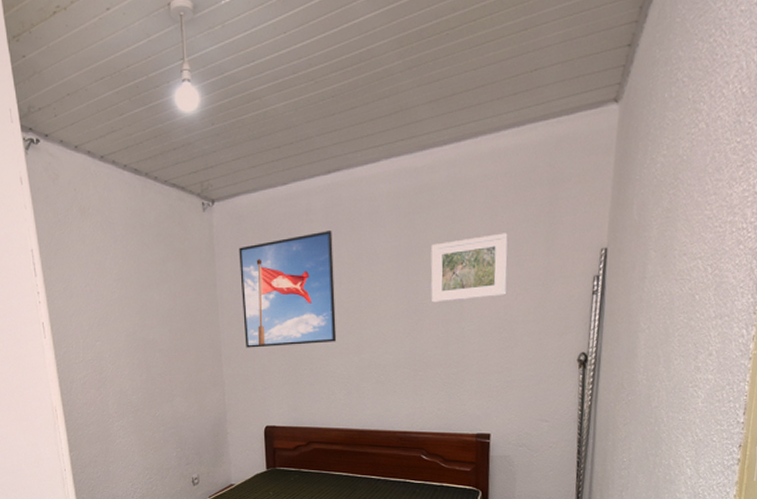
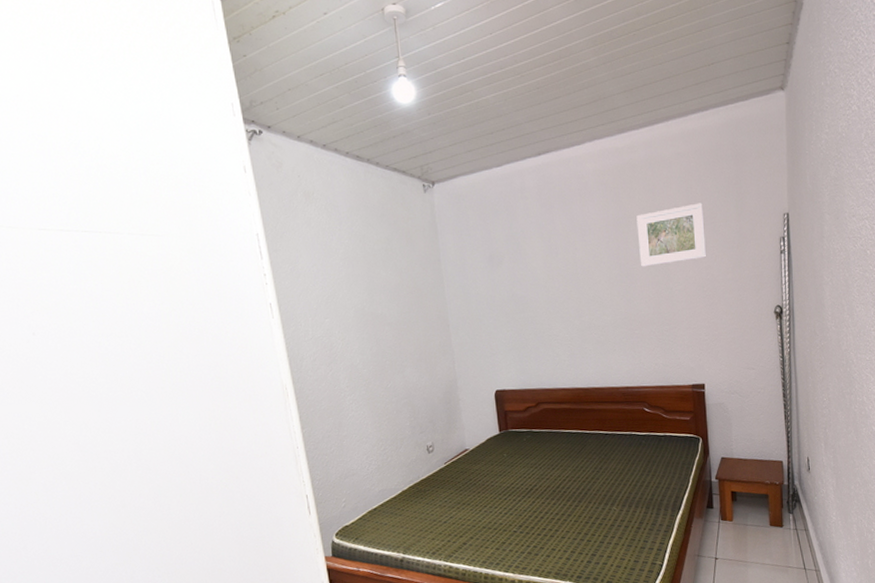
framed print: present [239,231,337,348] -> none [460,206,558,317]

